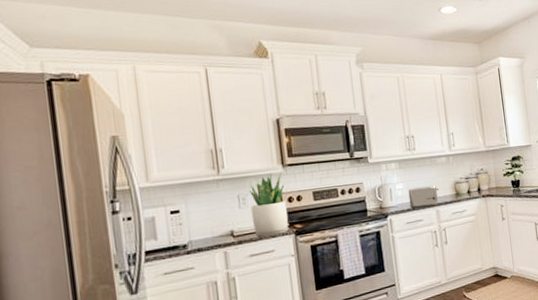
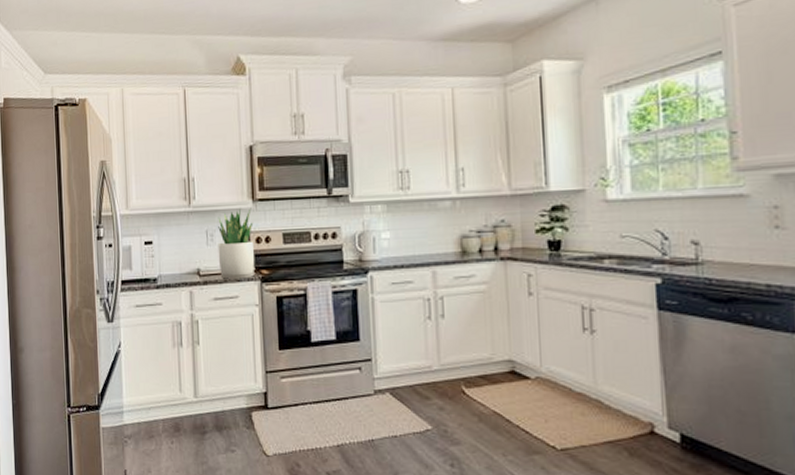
toaster: present [408,185,439,210] -> none [396,238,438,267]

